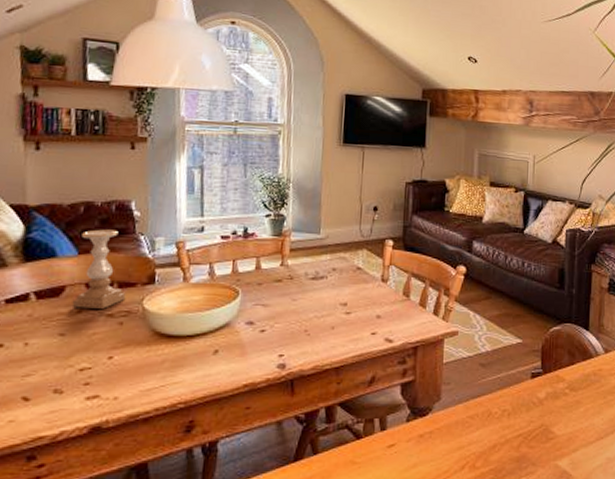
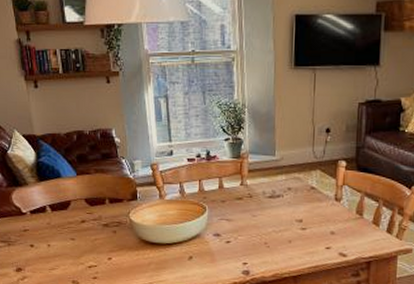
candle holder: present [72,229,126,309] -> none [77,154,116,220]

